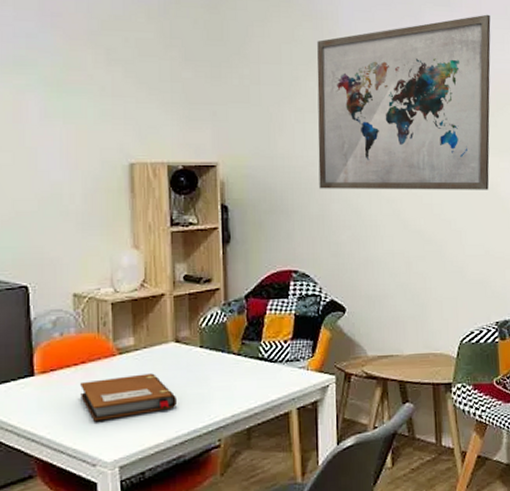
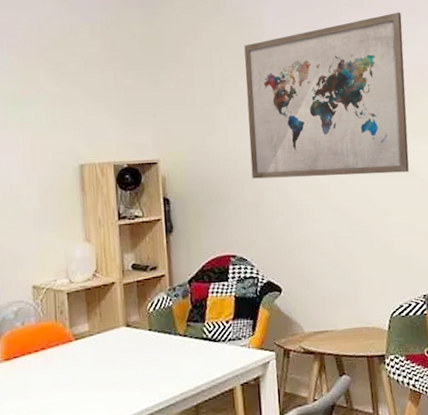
notebook: present [80,373,176,422] -> none [41,356,129,404]

